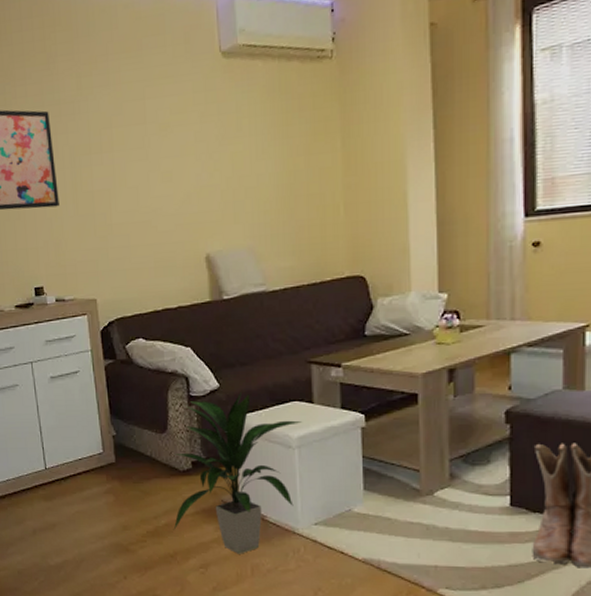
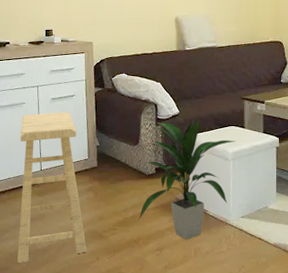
stool: none [15,394,111,582] -> present [17,112,87,263]

